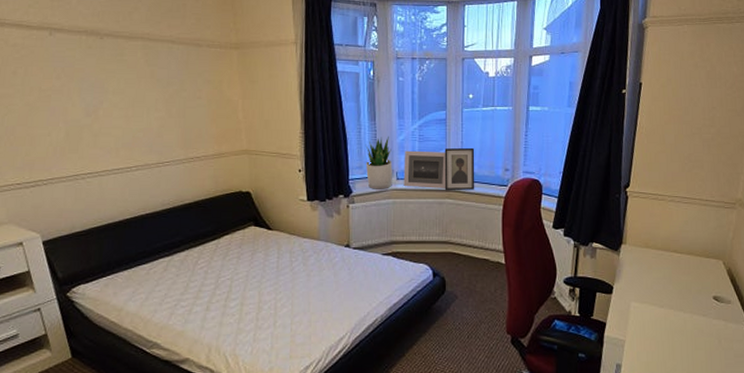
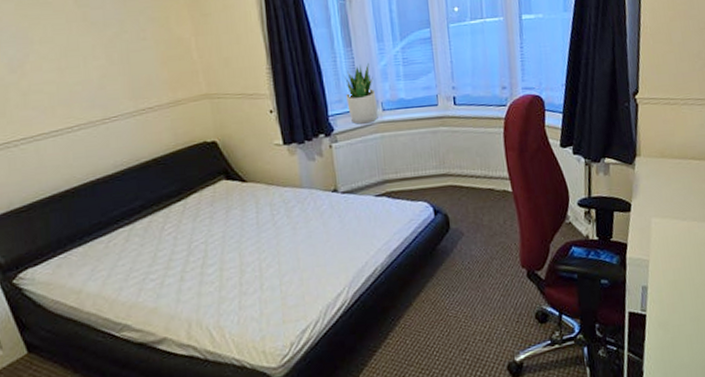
picture frame: present [403,150,446,189] -> none [389,74,438,118]
picture frame: present [444,147,475,191] -> none [432,66,471,118]

